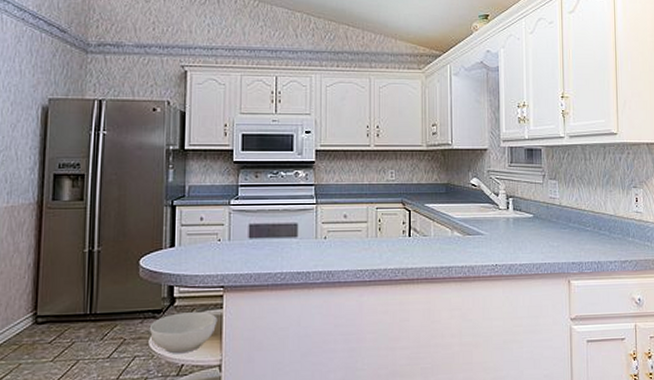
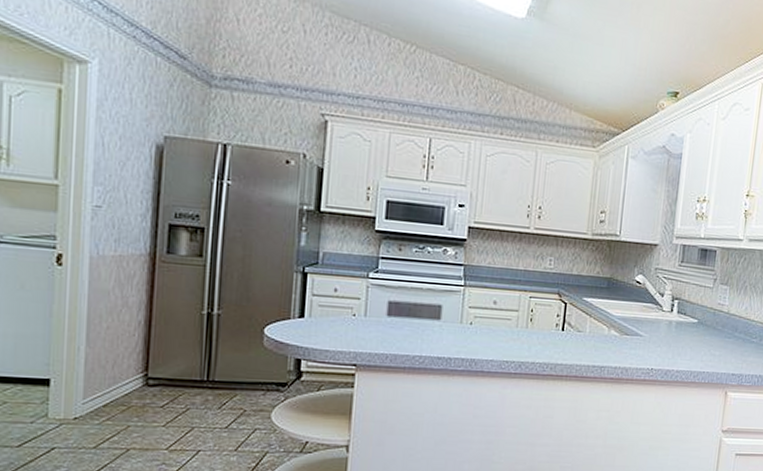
bowl: present [149,312,218,354] -> none [272,388,348,431]

